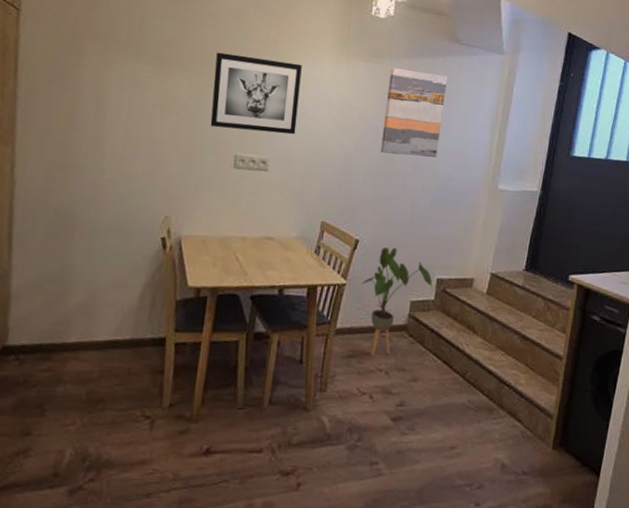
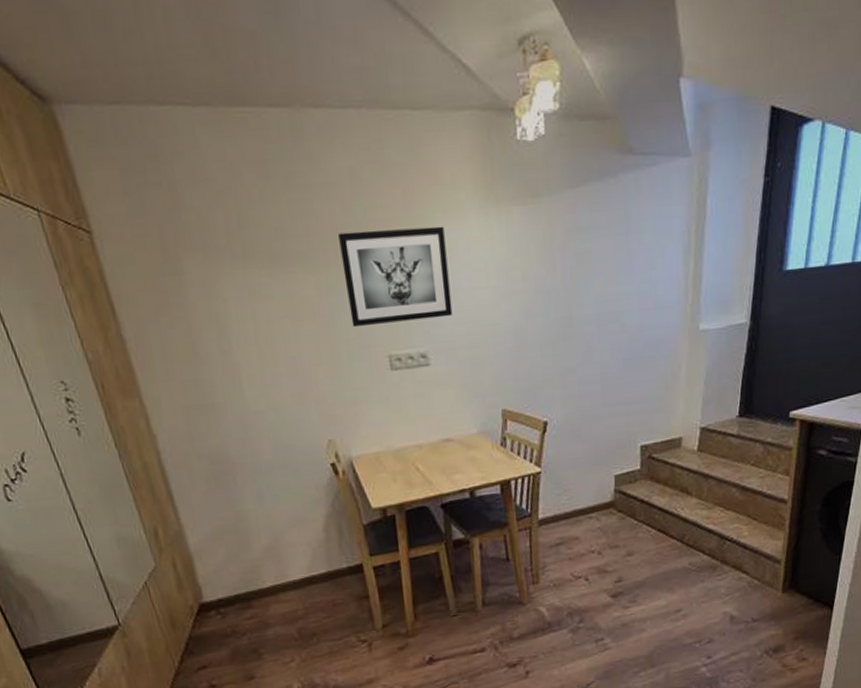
house plant: present [361,247,433,357] -> none [557,421,637,540]
wall art: present [380,67,448,158] -> none [552,200,625,315]

